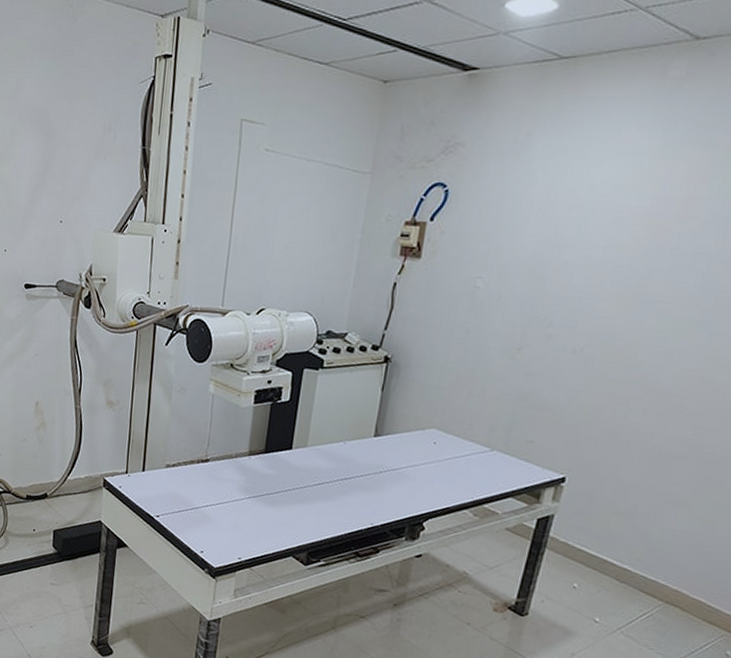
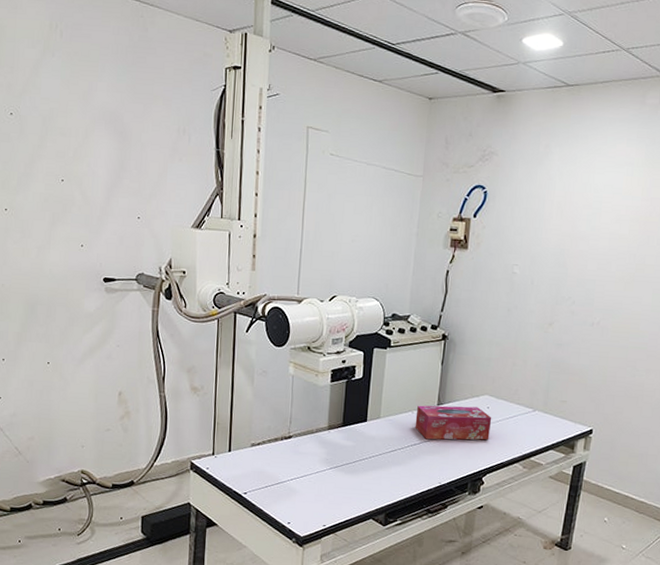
tissue box: none [346,435,439,480] -> present [415,405,492,440]

